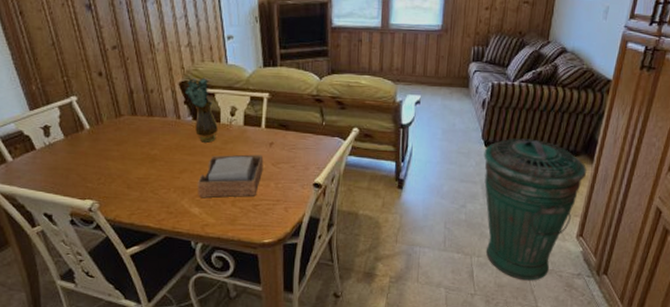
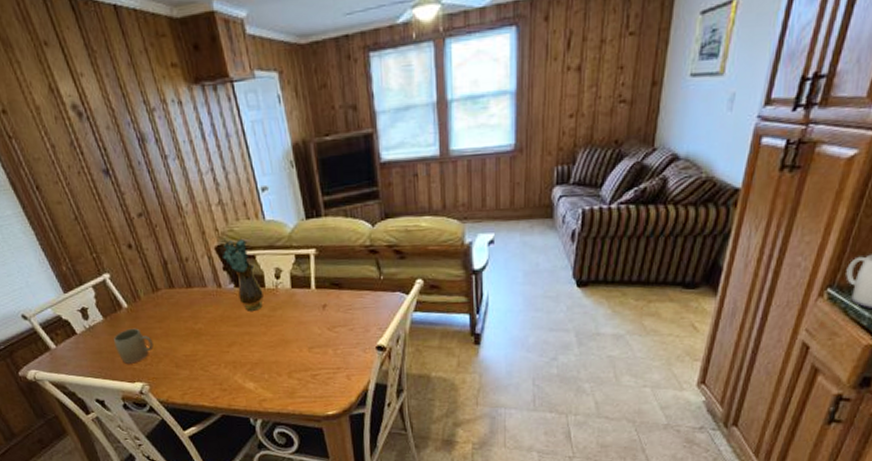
mug: none [71,148,109,182] -> present [114,328,154,364]
napkin holder: present [197,154,264,198] -> none [248,319,319,371]
trash can: present [484,138,587,281] -> none [576,272,710,438]

